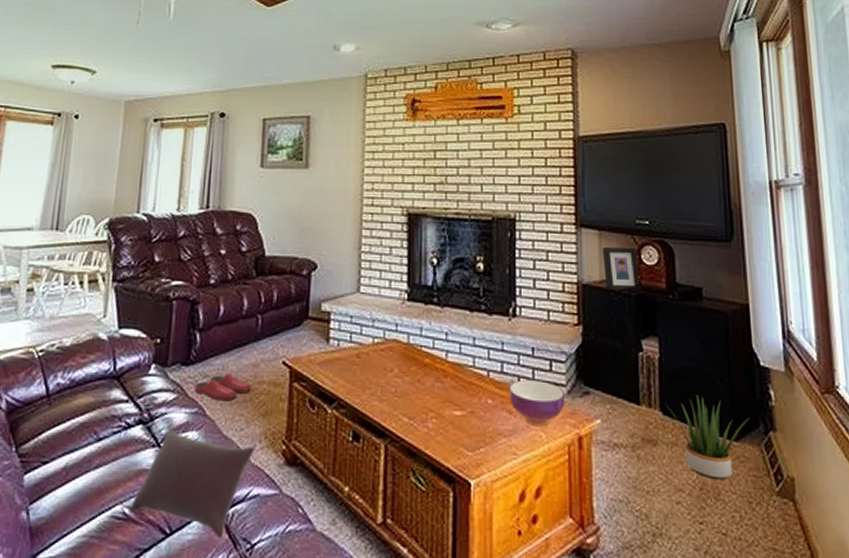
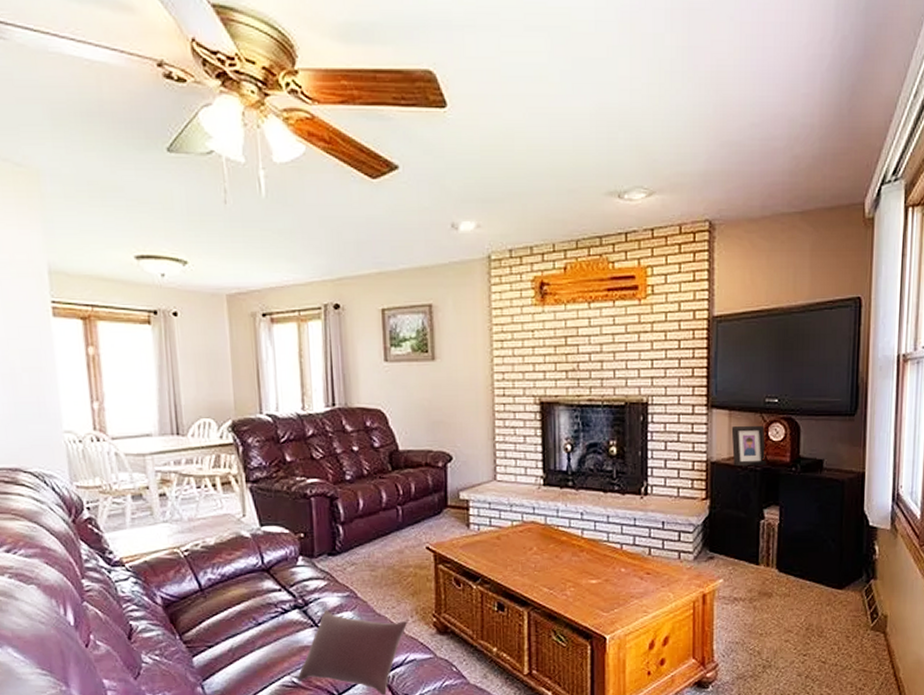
slippers: present [195,372,252,401] -> none [344,559,399,585]
bowl: present [509,380,564,427] -> none [641,550,691,589]
potted plant: present [664,395,750,480] -> none [781,554,855,621]

